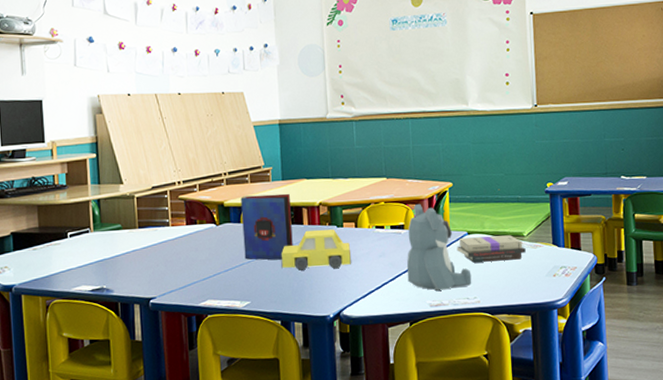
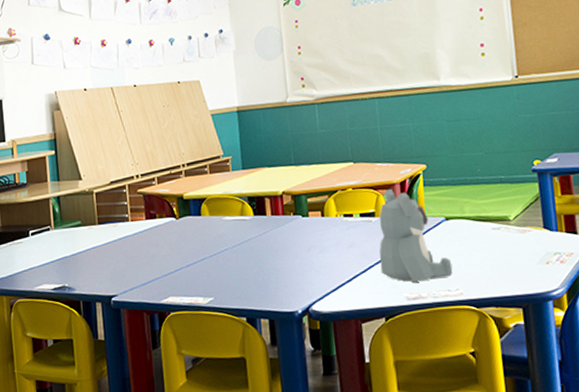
book: present [240,193,293,260] -> none [200,183,256,254]
toy car: present [281,228,352,270] -> none [244,218,320,264]
books: present [456,235,526,263] -> none [434,219,513,251]

